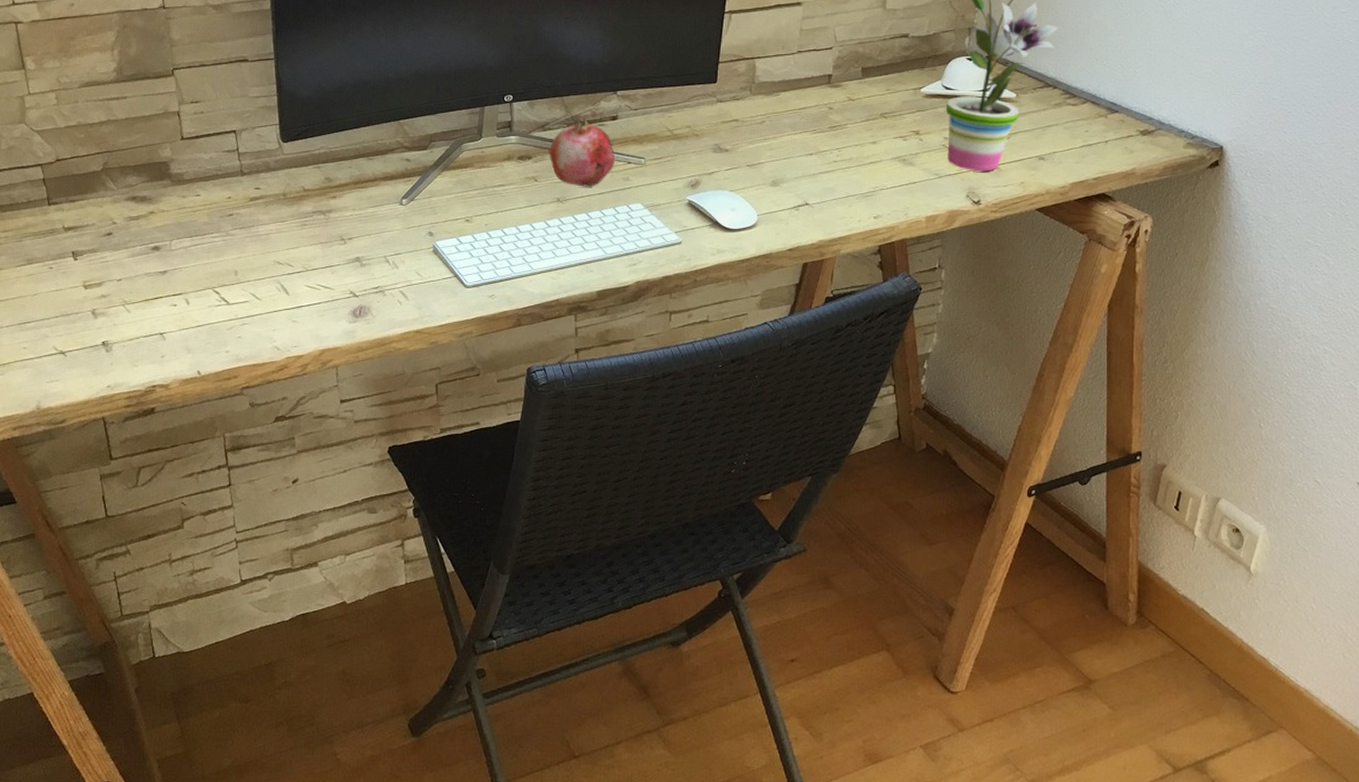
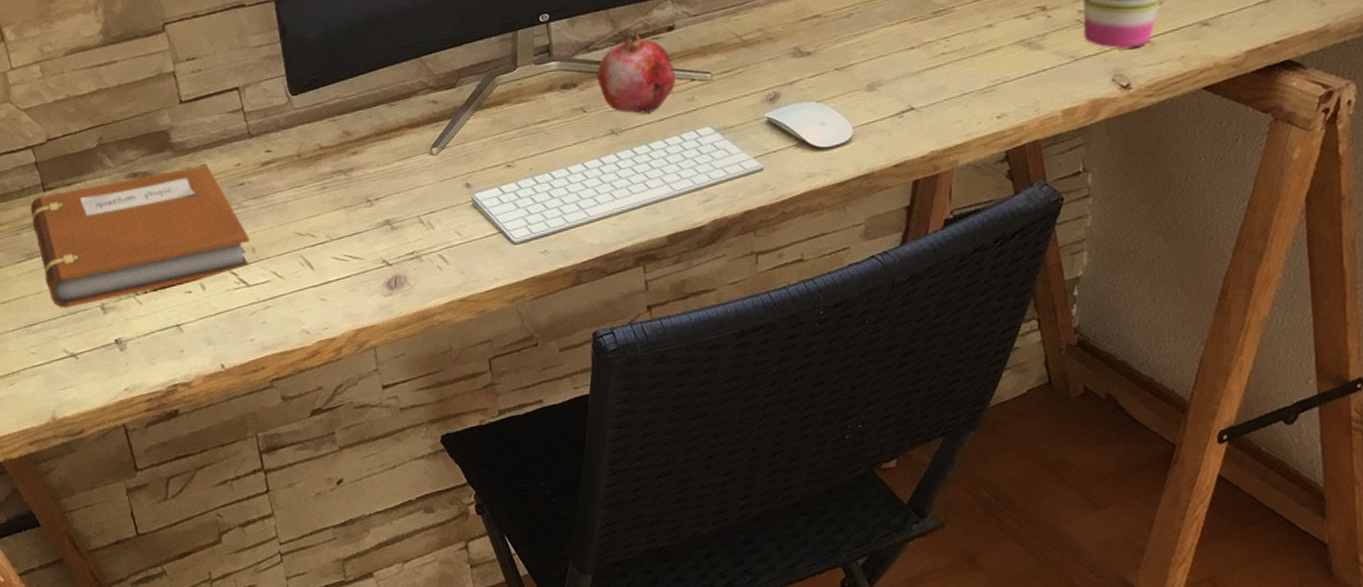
notebook: none [34,195,234,310] -> present [30,164,250,308]

